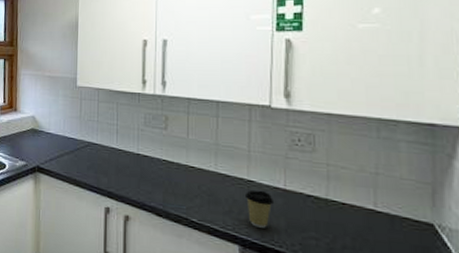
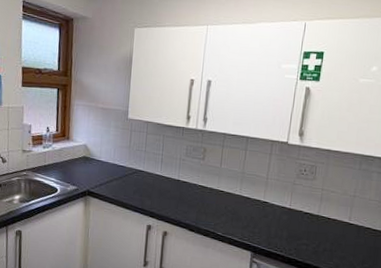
coffee cup: present [244,190,273,228] -> none [259,209,281,238]

